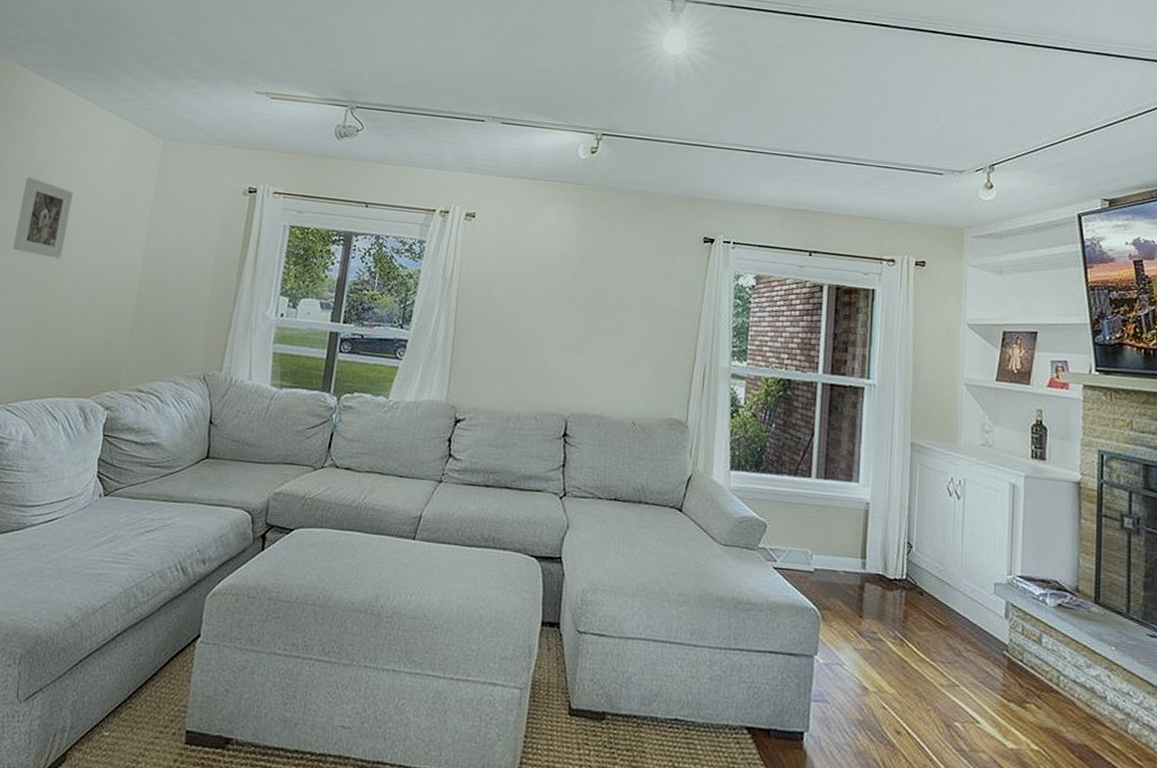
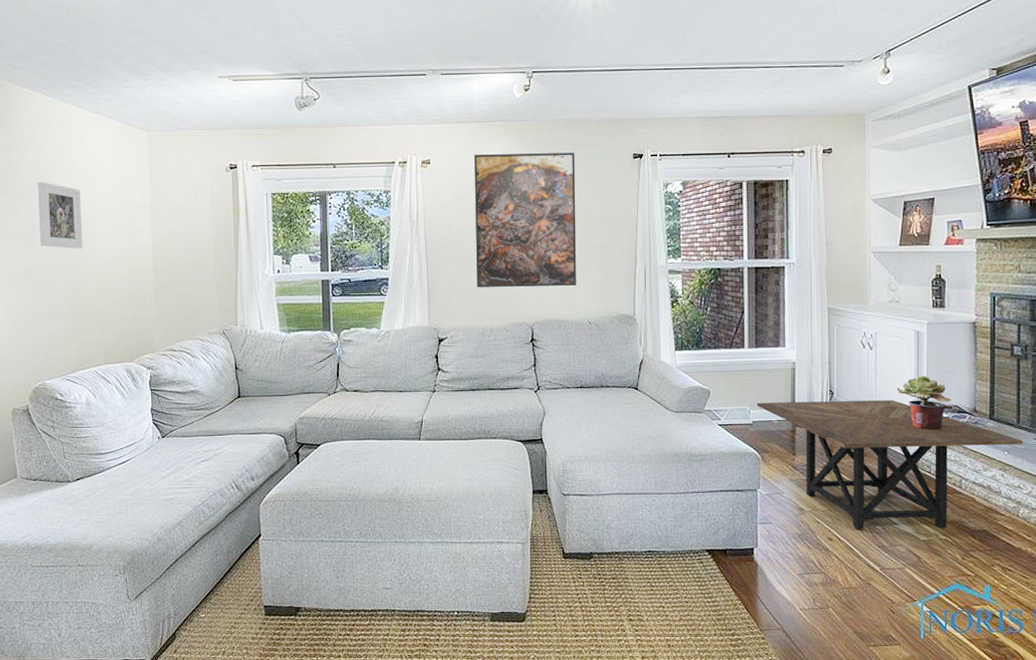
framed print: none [507,213,639,378] -> present [473,152,577,287]
side table: none [820,546,1133,735] -> present [756,399,1023,529]
potted plant: none [986,538,1050,608] -> present [896,376,951,429]

